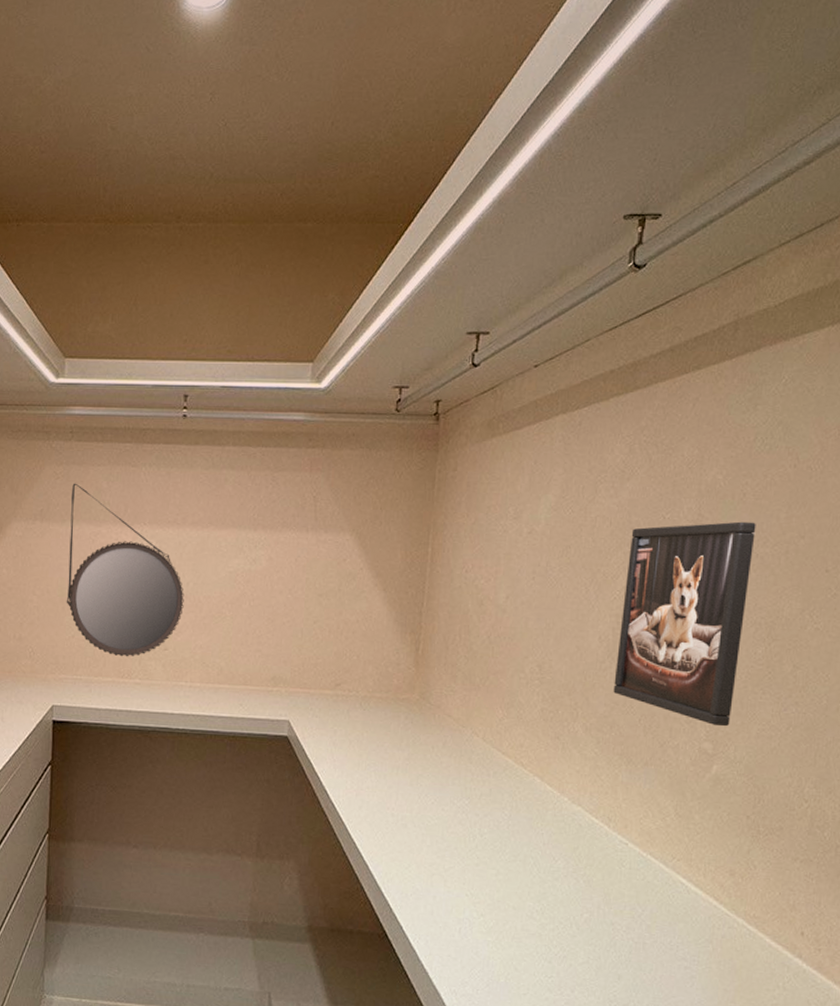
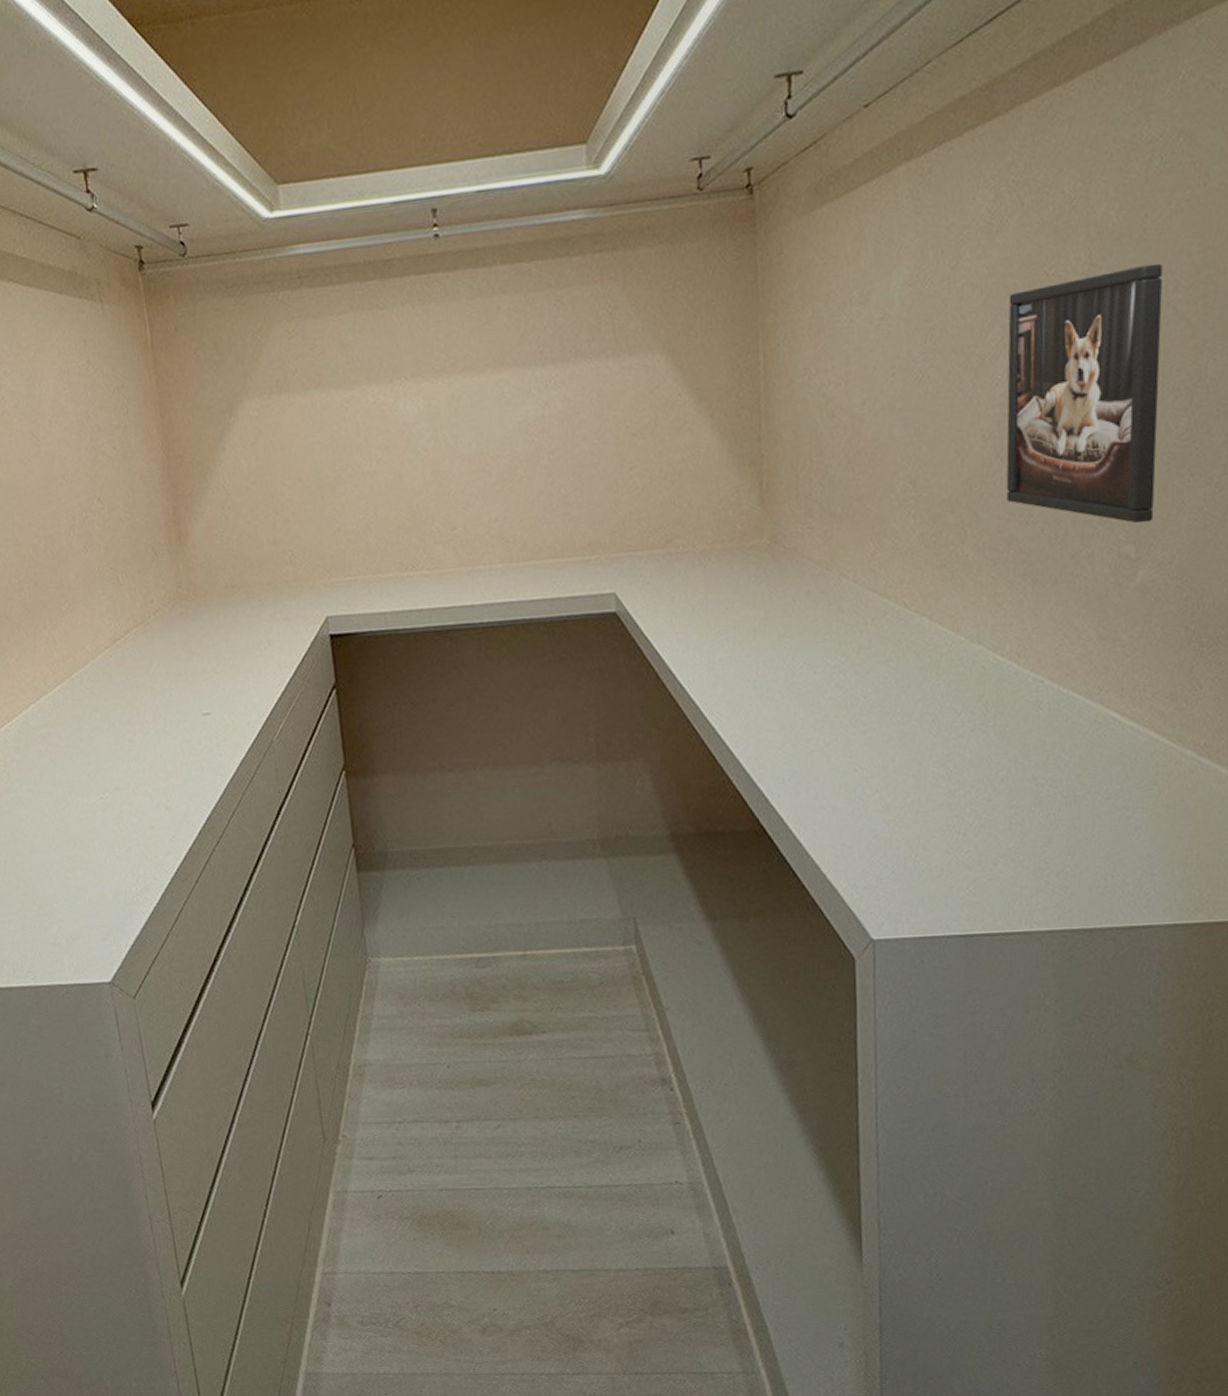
home mirror: present [66,483,184,657] -> none [310,340,469,546]

